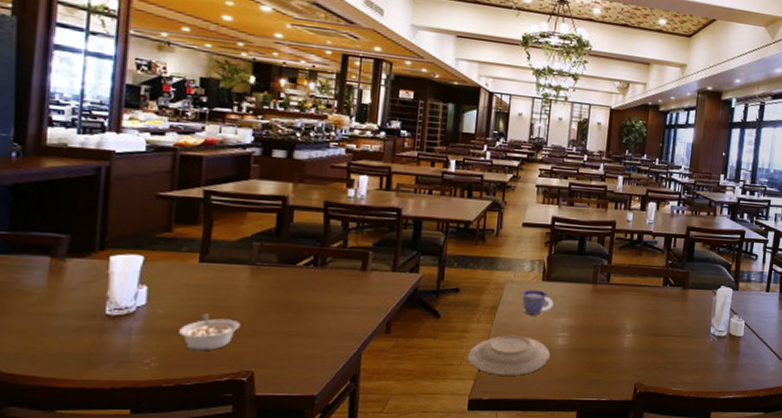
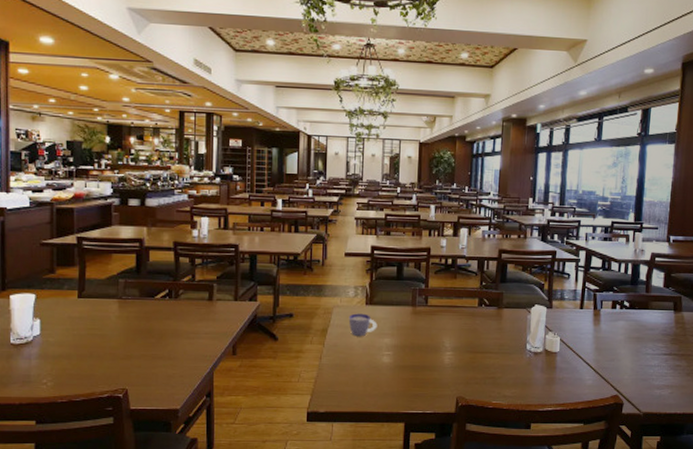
legume: present [179,313,241,352] -> none [67,341,114,373]
plate: present [468,334,550,376] -> none [304,354,377,391]

